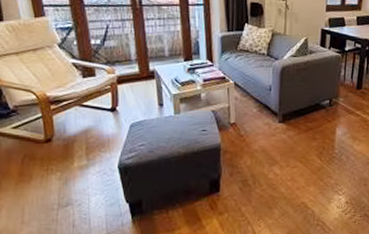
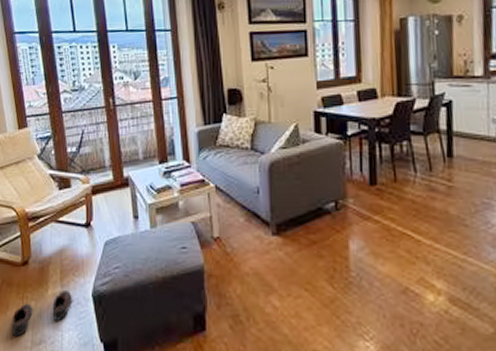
shoe: none [36,163,100,201] -> present [11,290,73,337]

